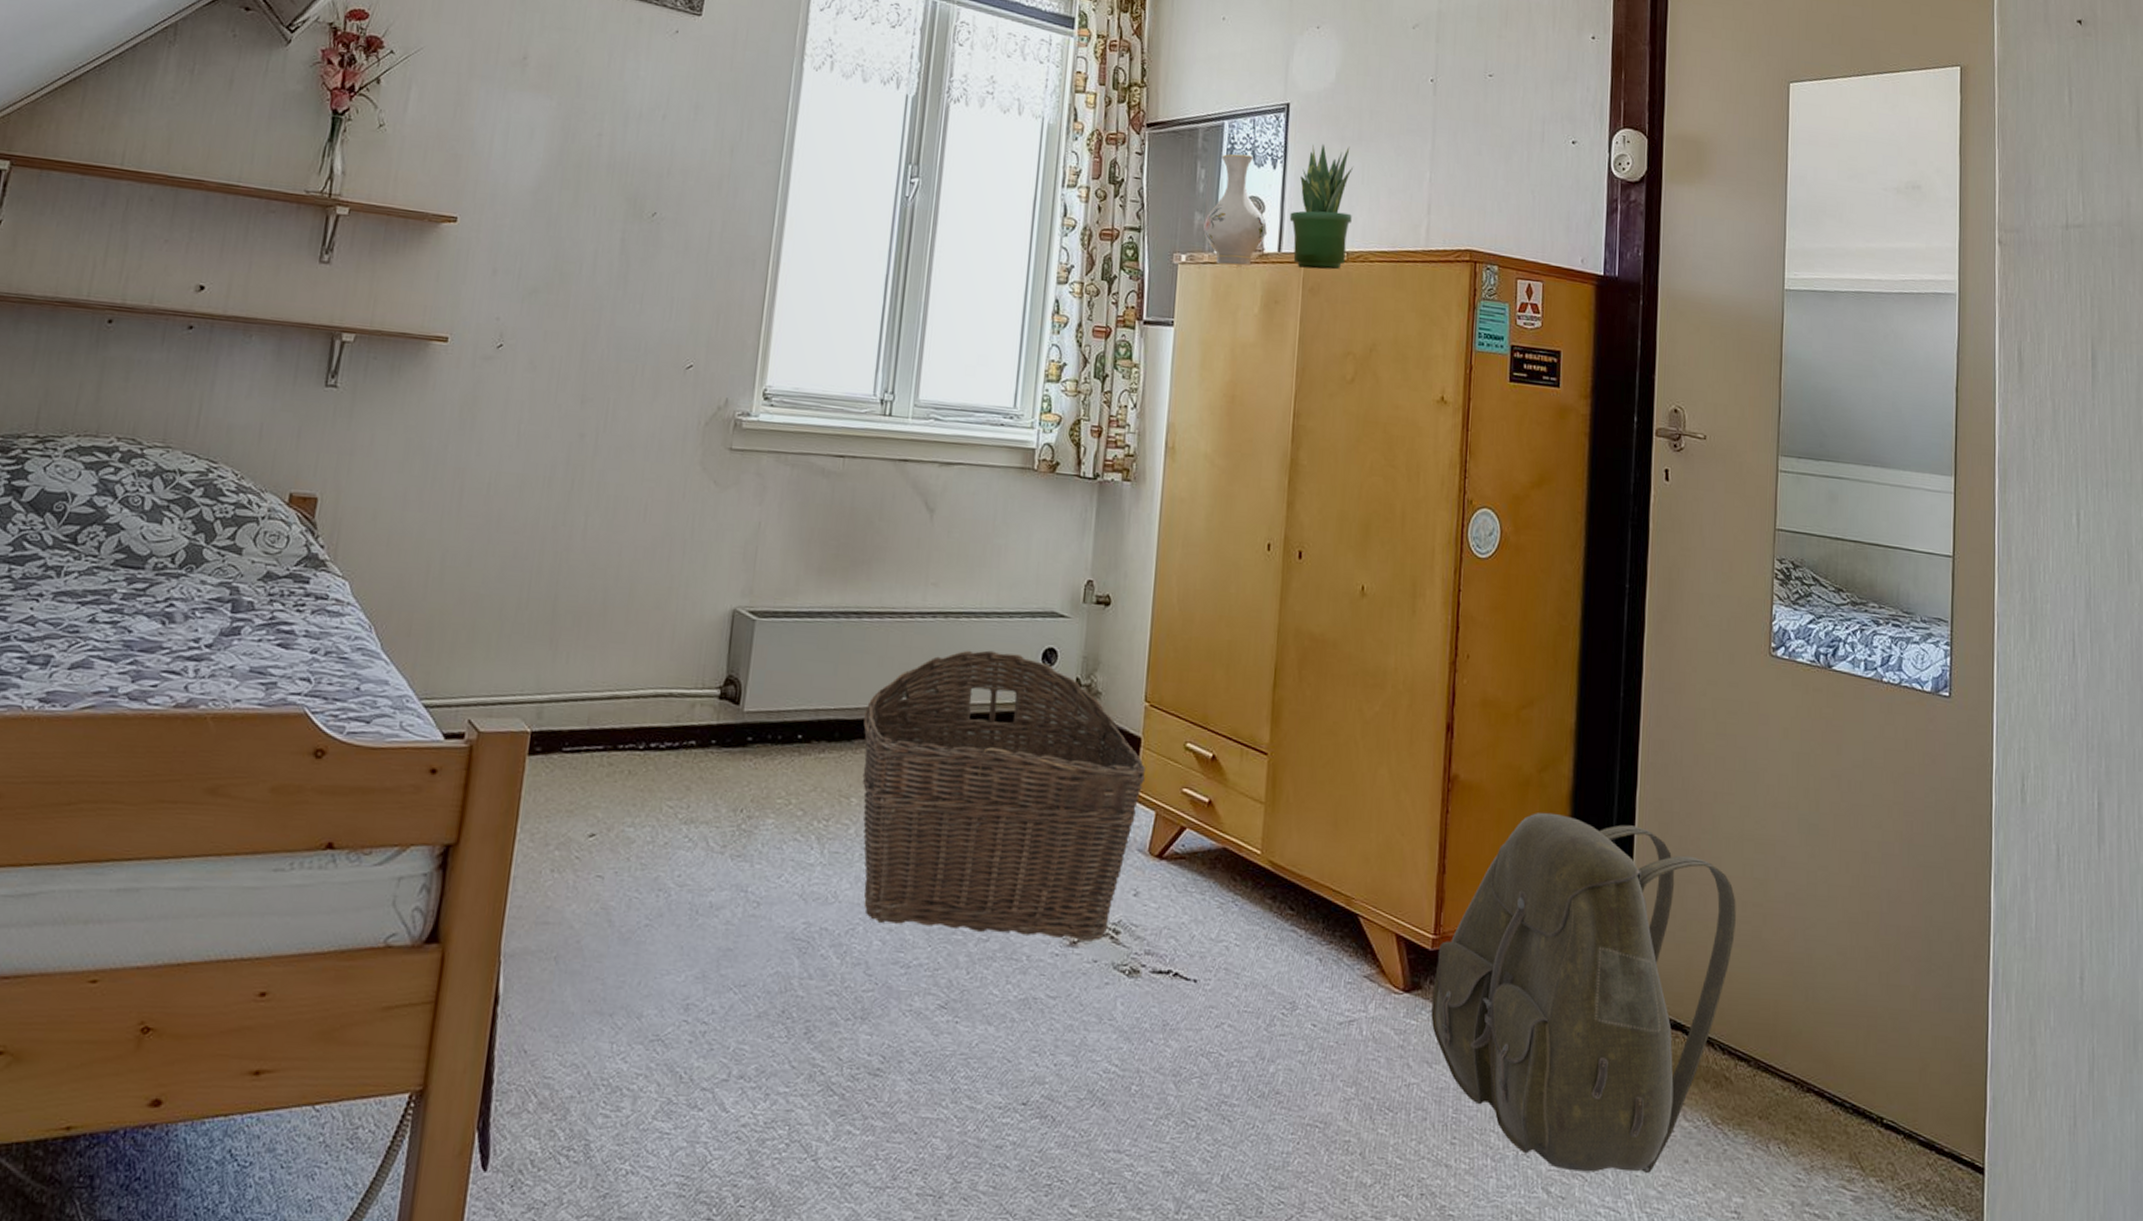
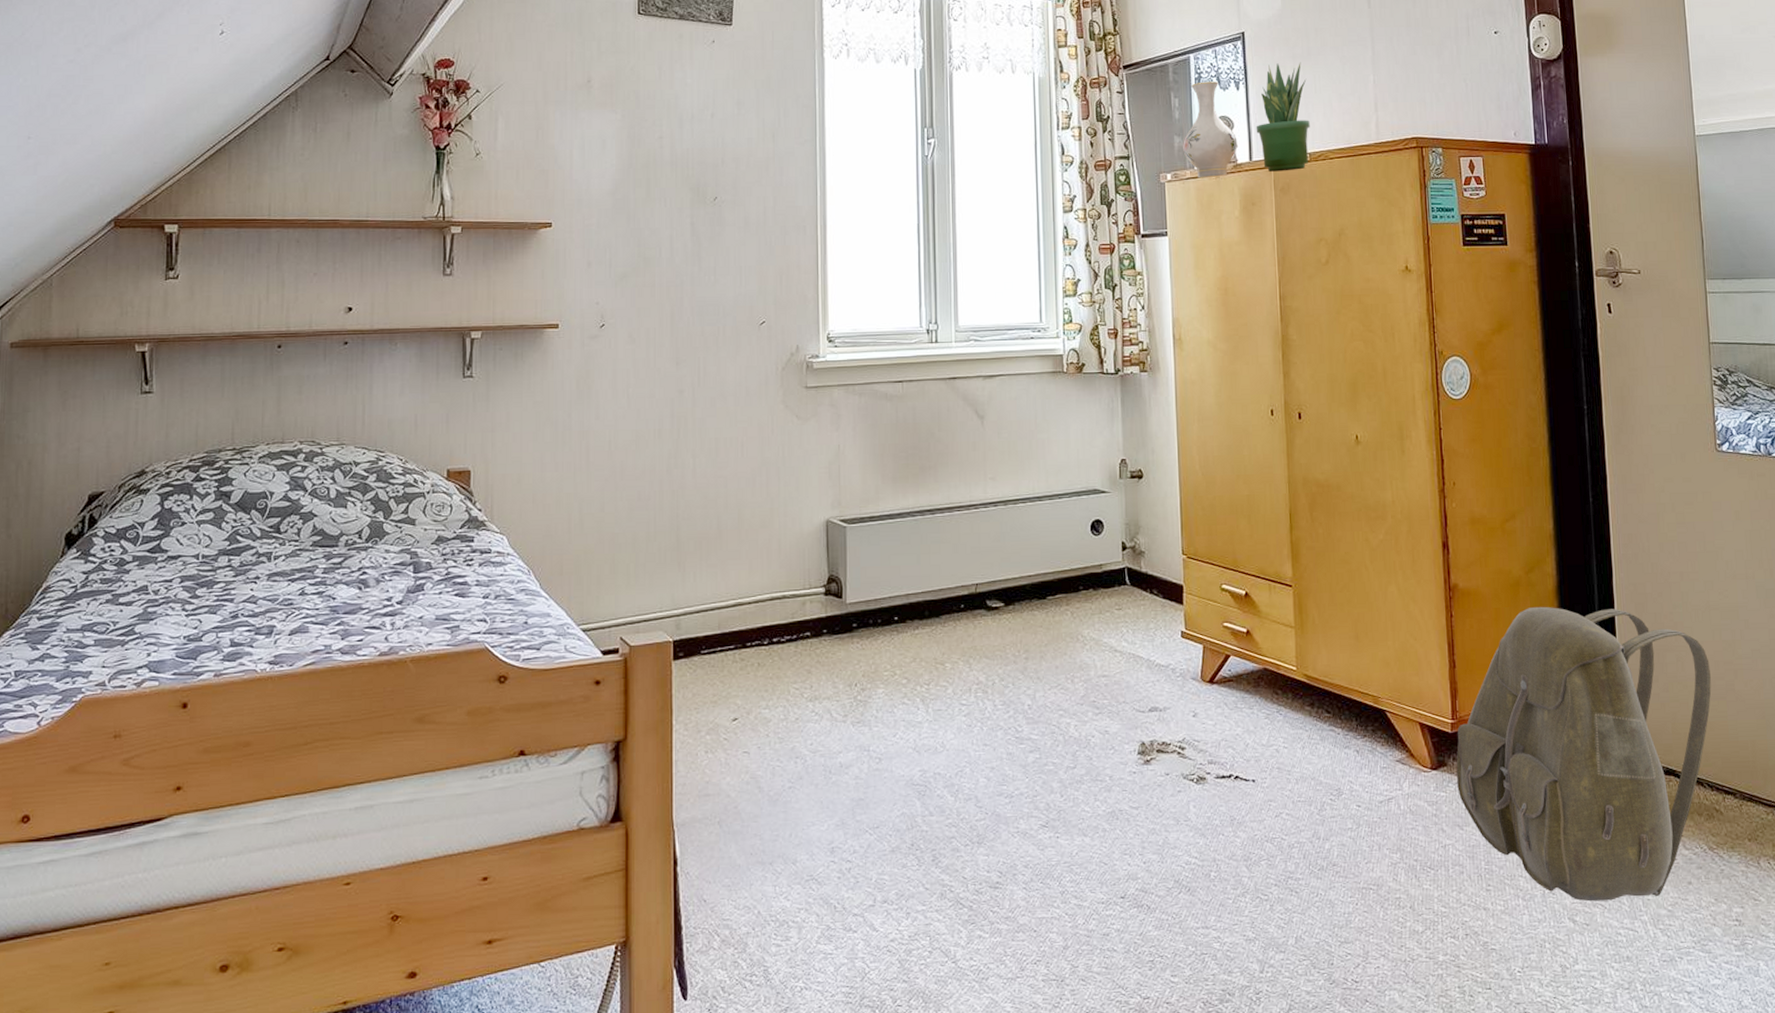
wicker basket: present [862,650,1145,942] -> none [948,528,1190,763]

